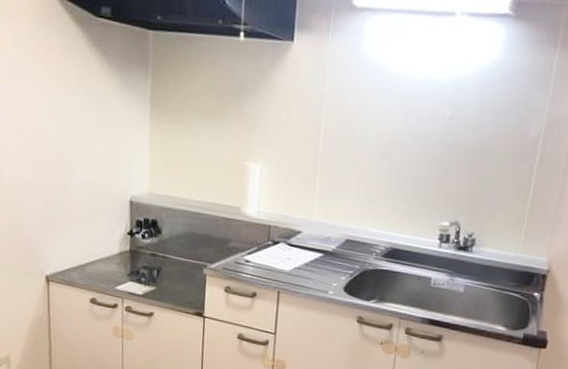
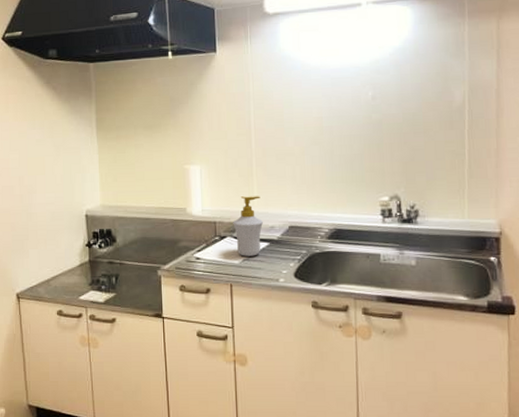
soap bottle: none [288,203,321,266] -> present [233,196,263,257]

